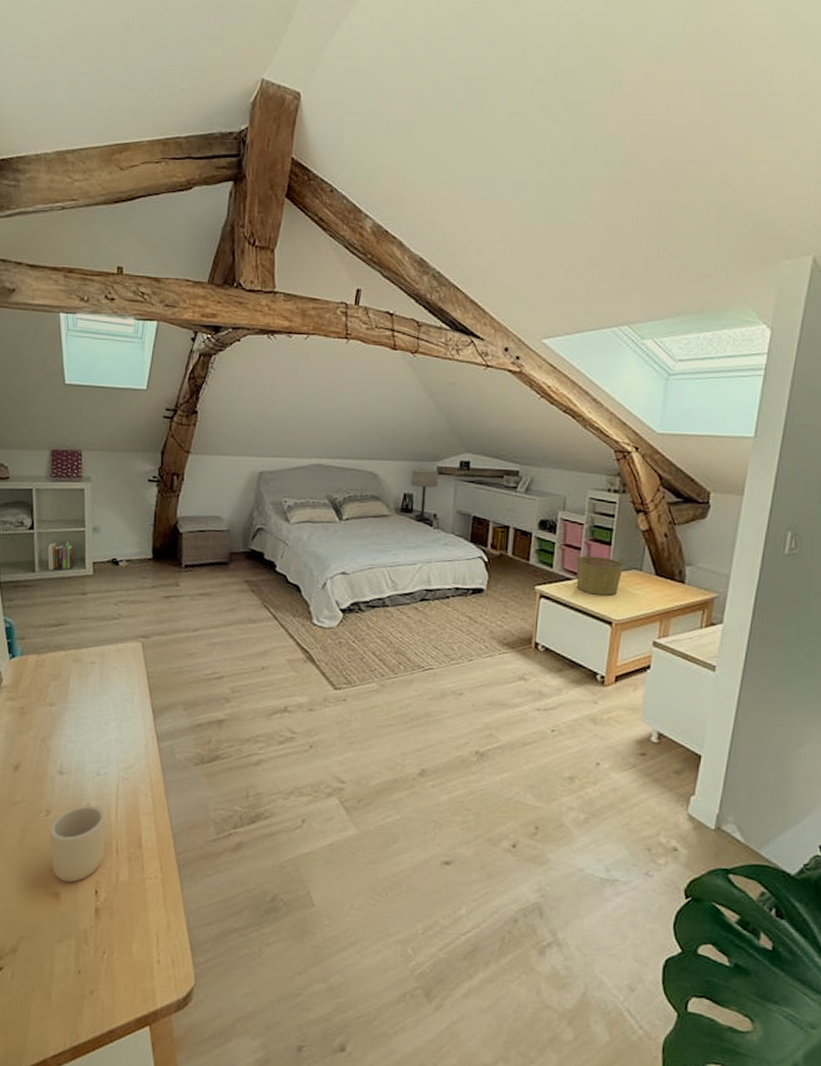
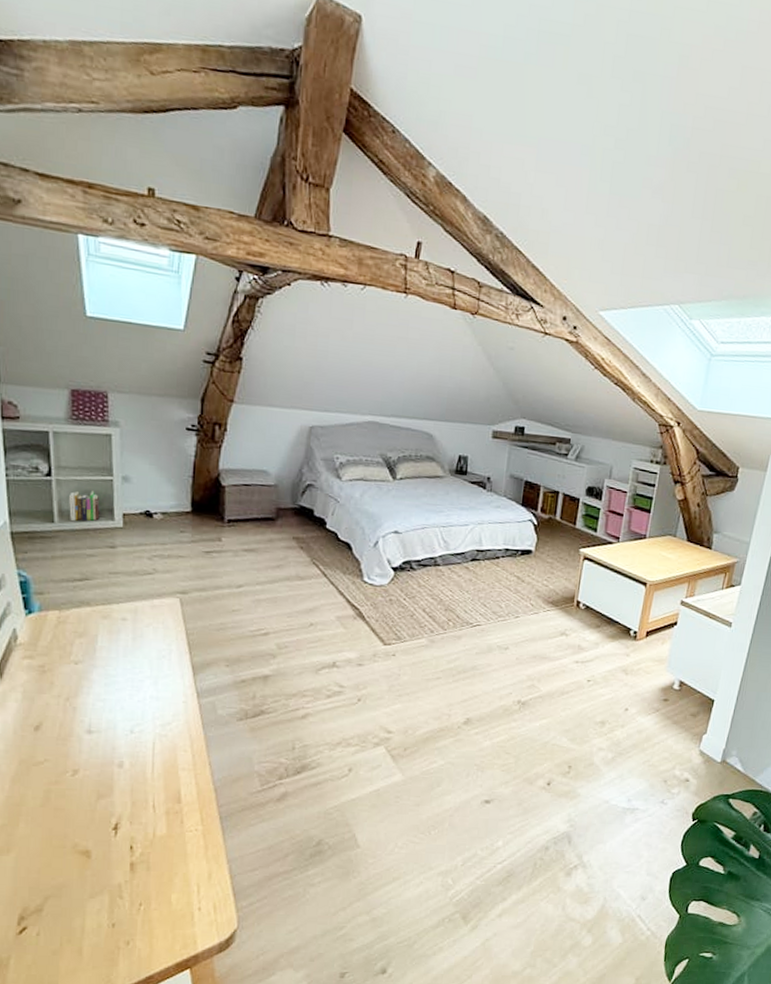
mug: present [49,805,106,883] -> none [77,763,141,840]
table lamp: present [410,469,439,520] -> none [465,431,494,482]
basket: present [576,555,625,596] -> none [617,521,661,559]

